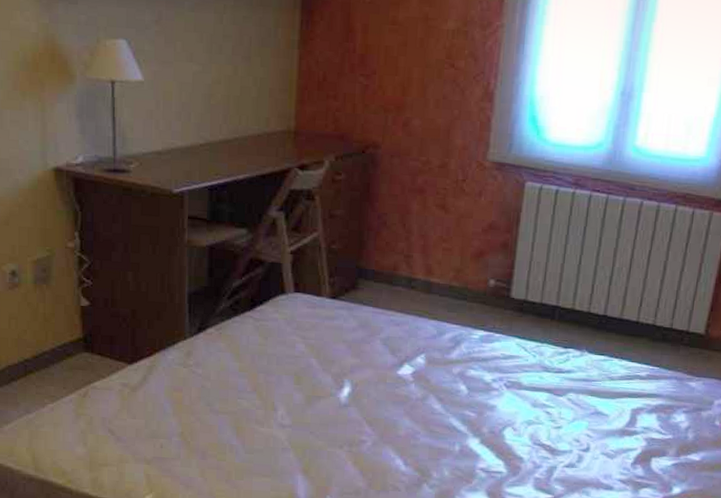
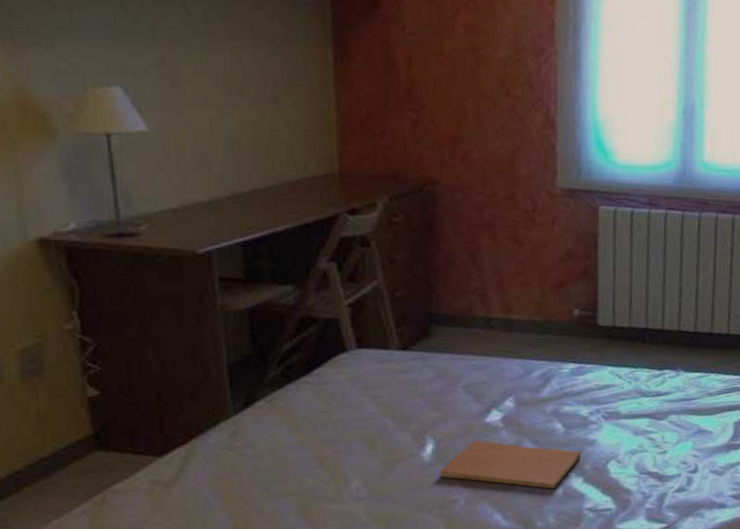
book: none [352,389,481,445] -> present [439,440,581,489]

